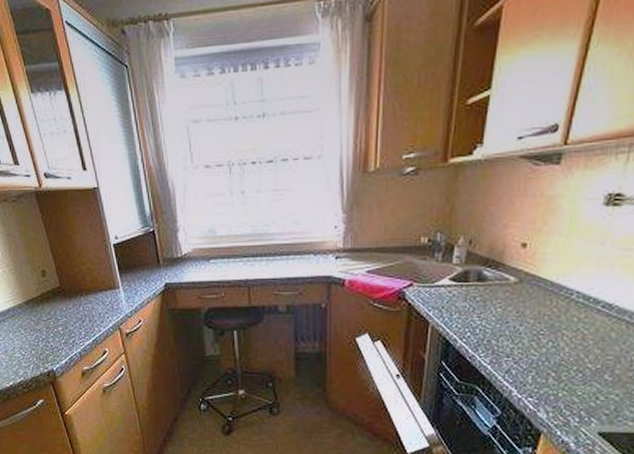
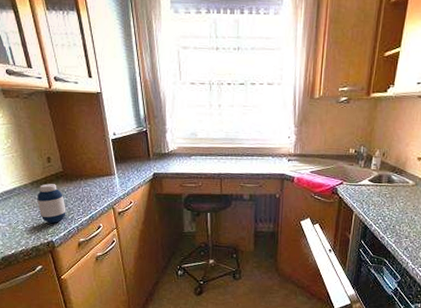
medicine bottle: none [33,302,67,349] -> present [37,183,66,223]

